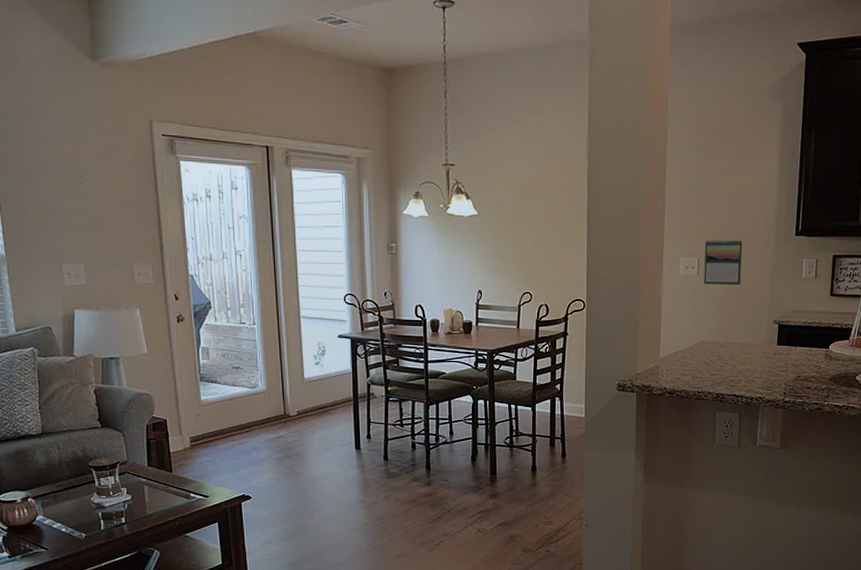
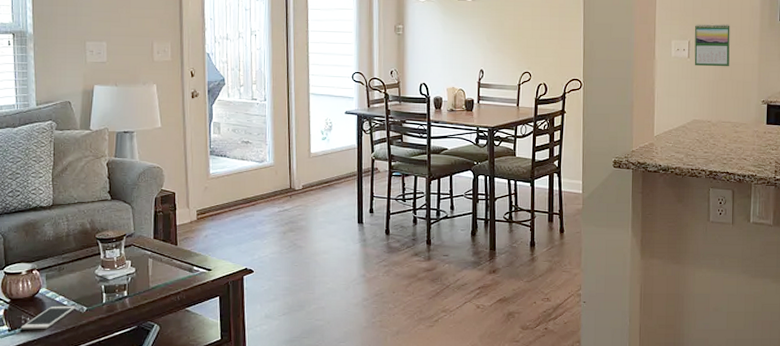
cell phone: none [20,532,74,556] -> present [20,306,76,330]

